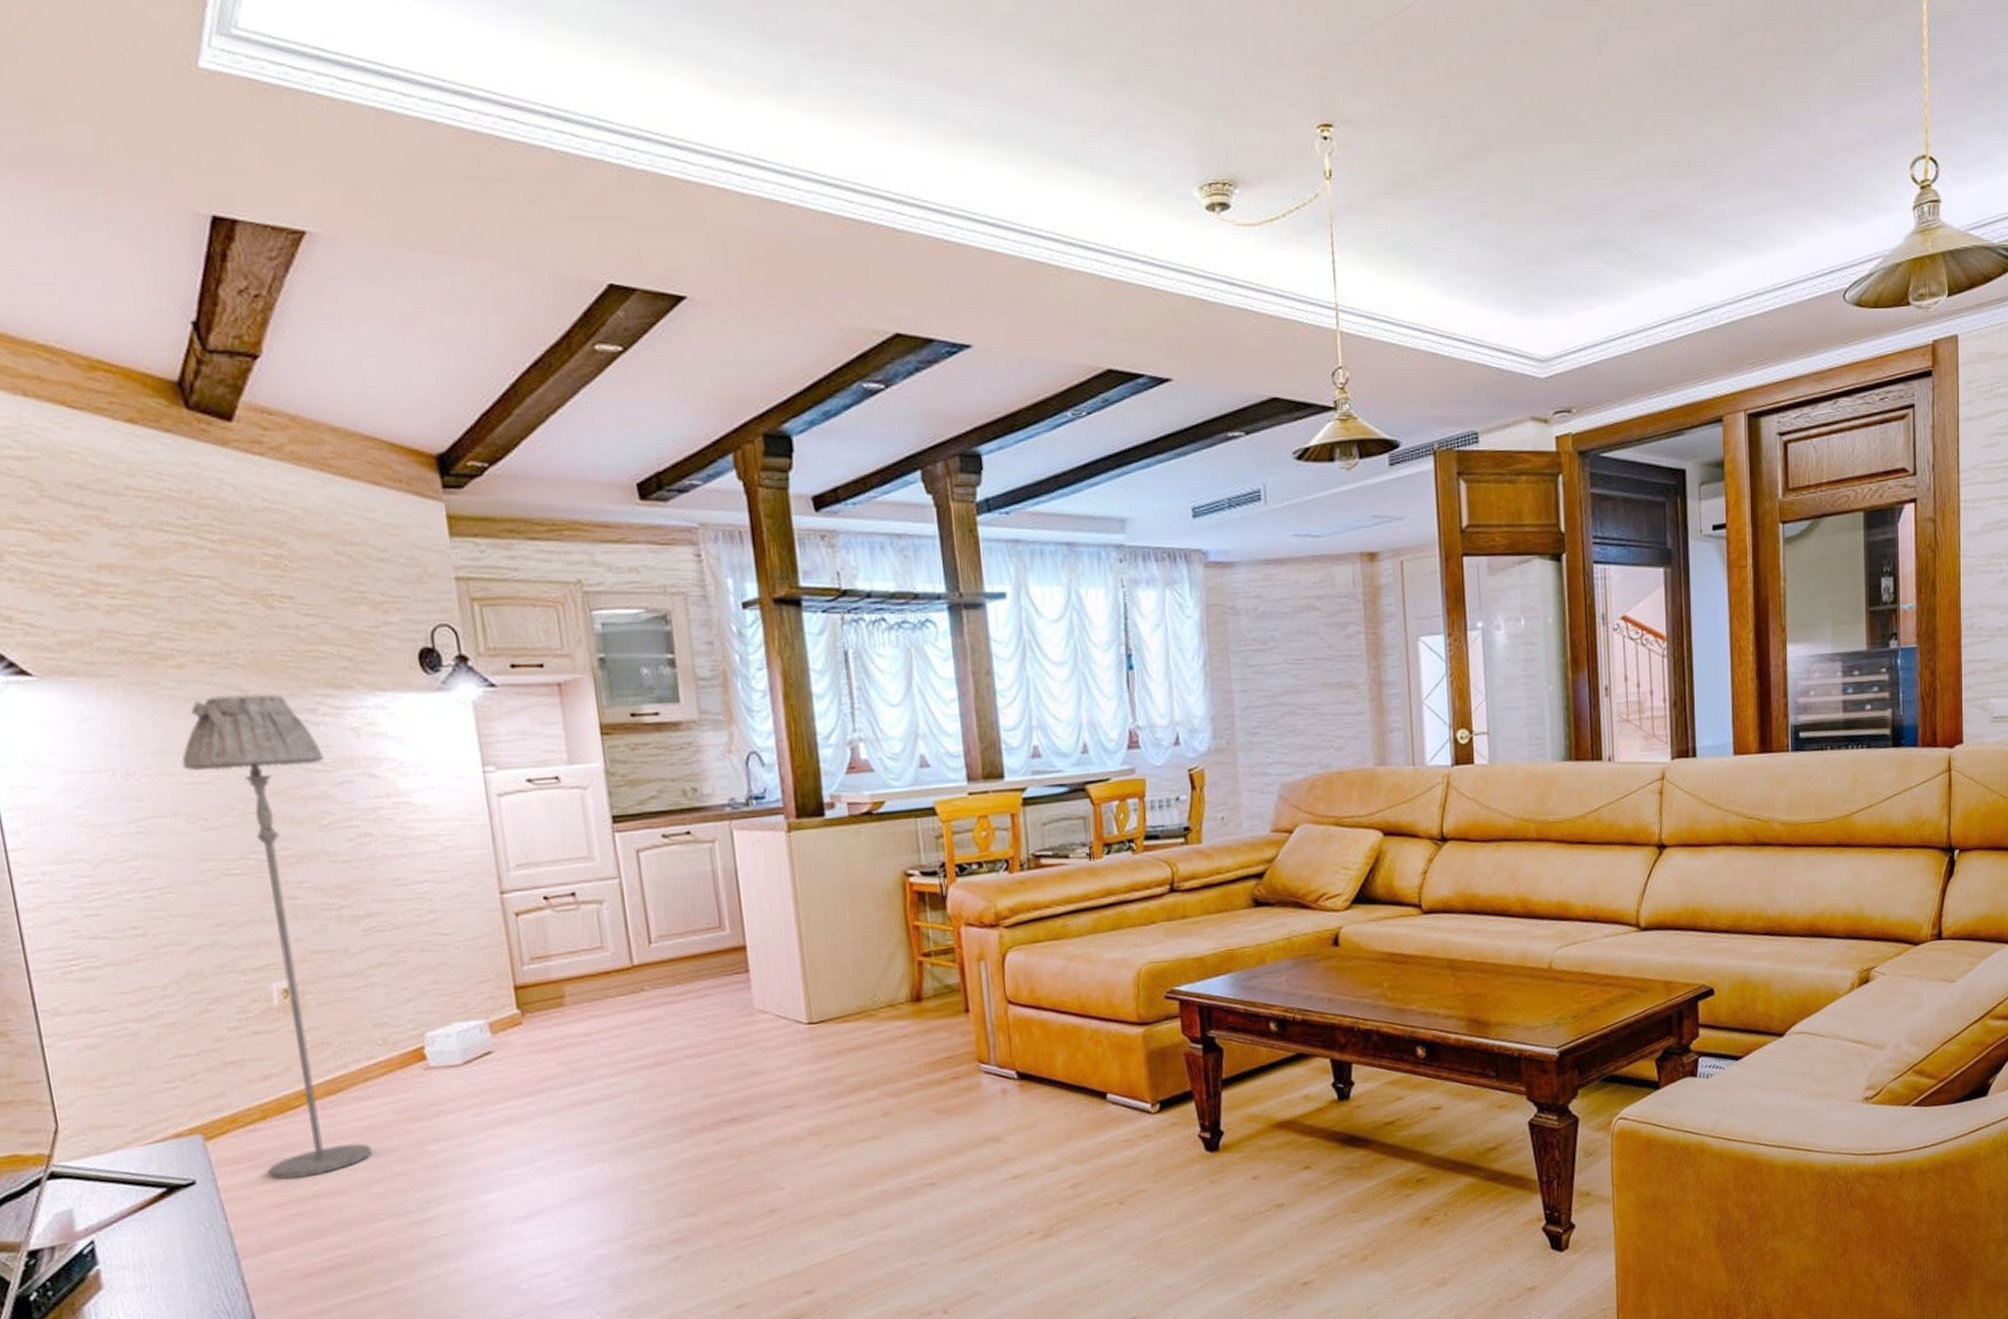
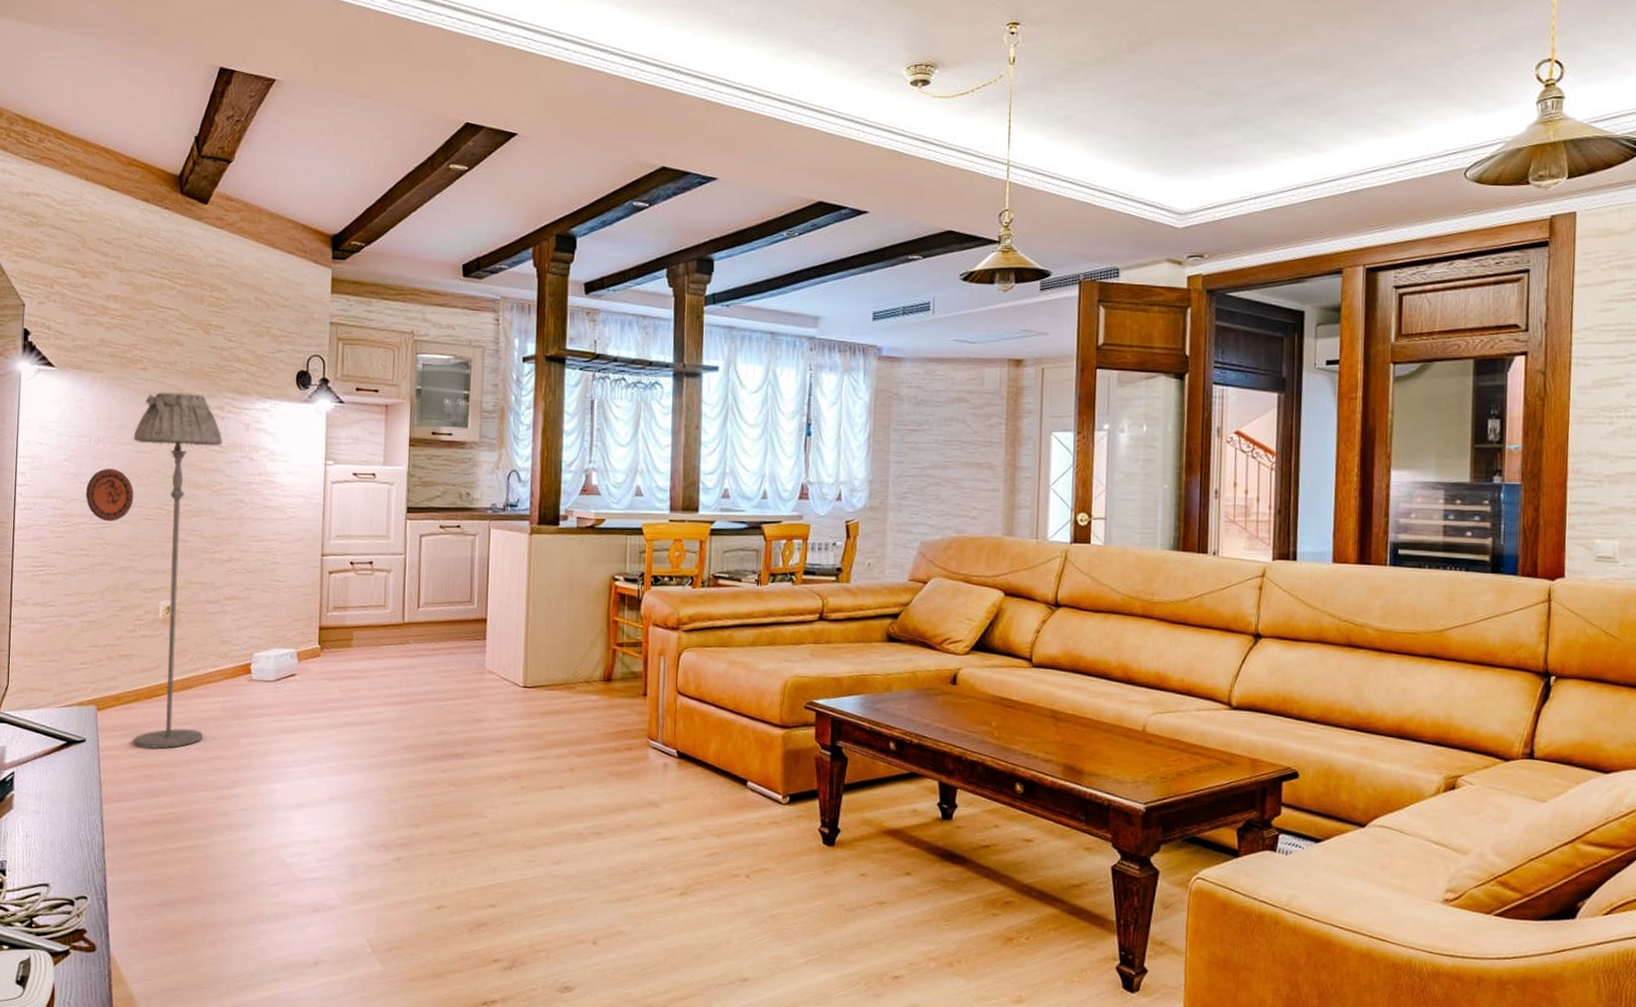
decorative plate: none [122,811,202,886] -> present [85,468,134,522]

